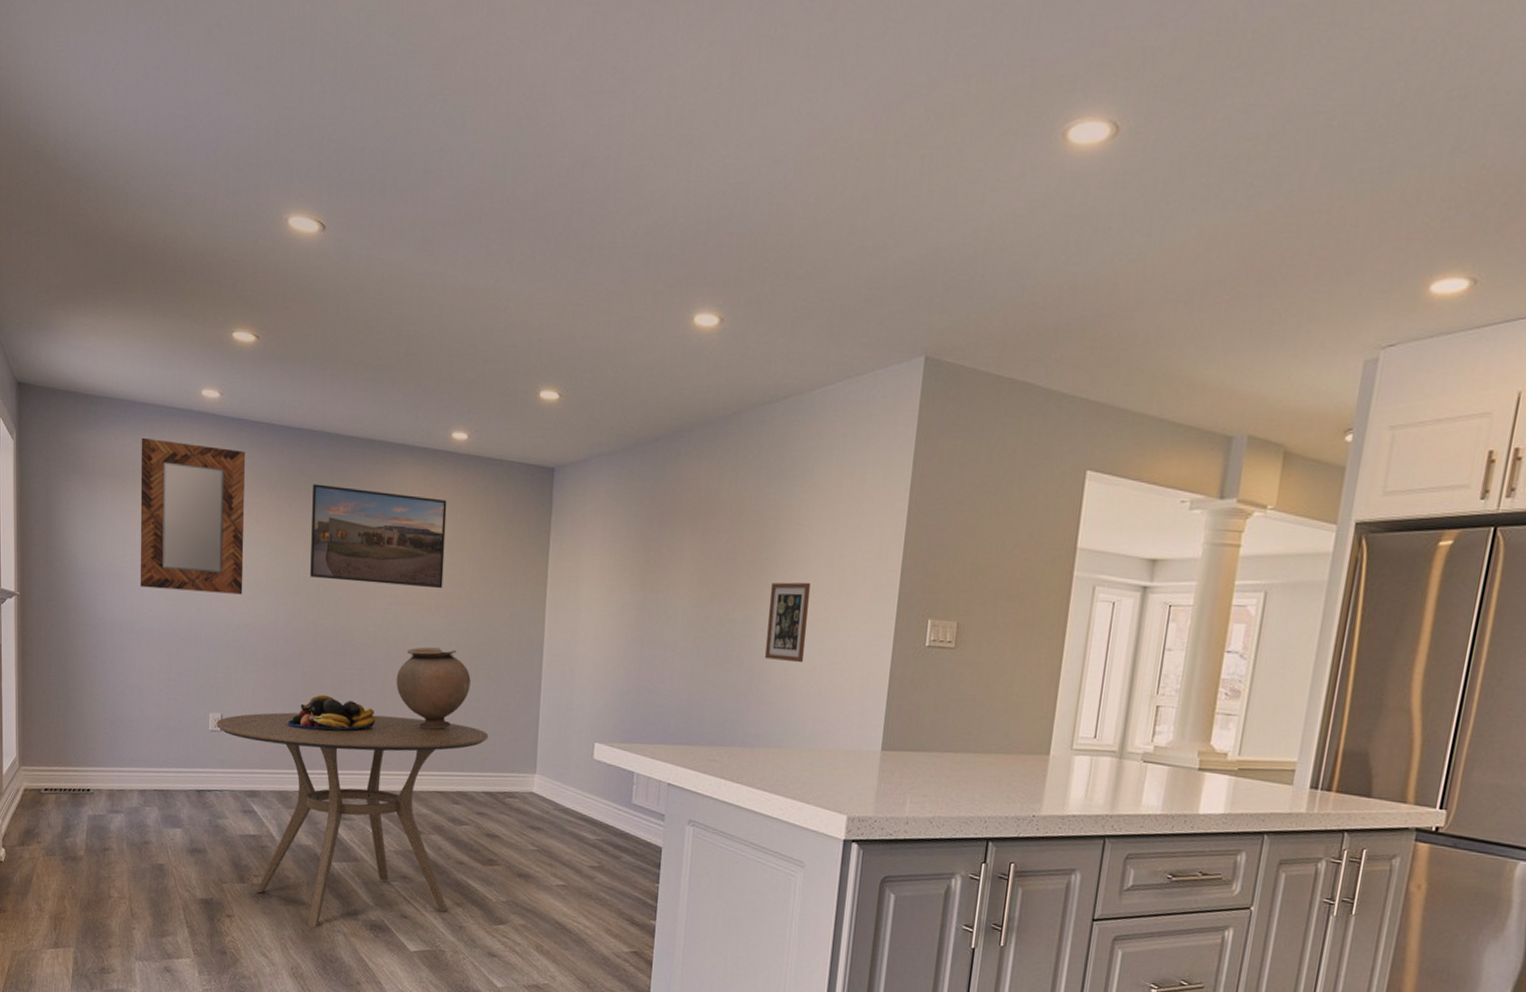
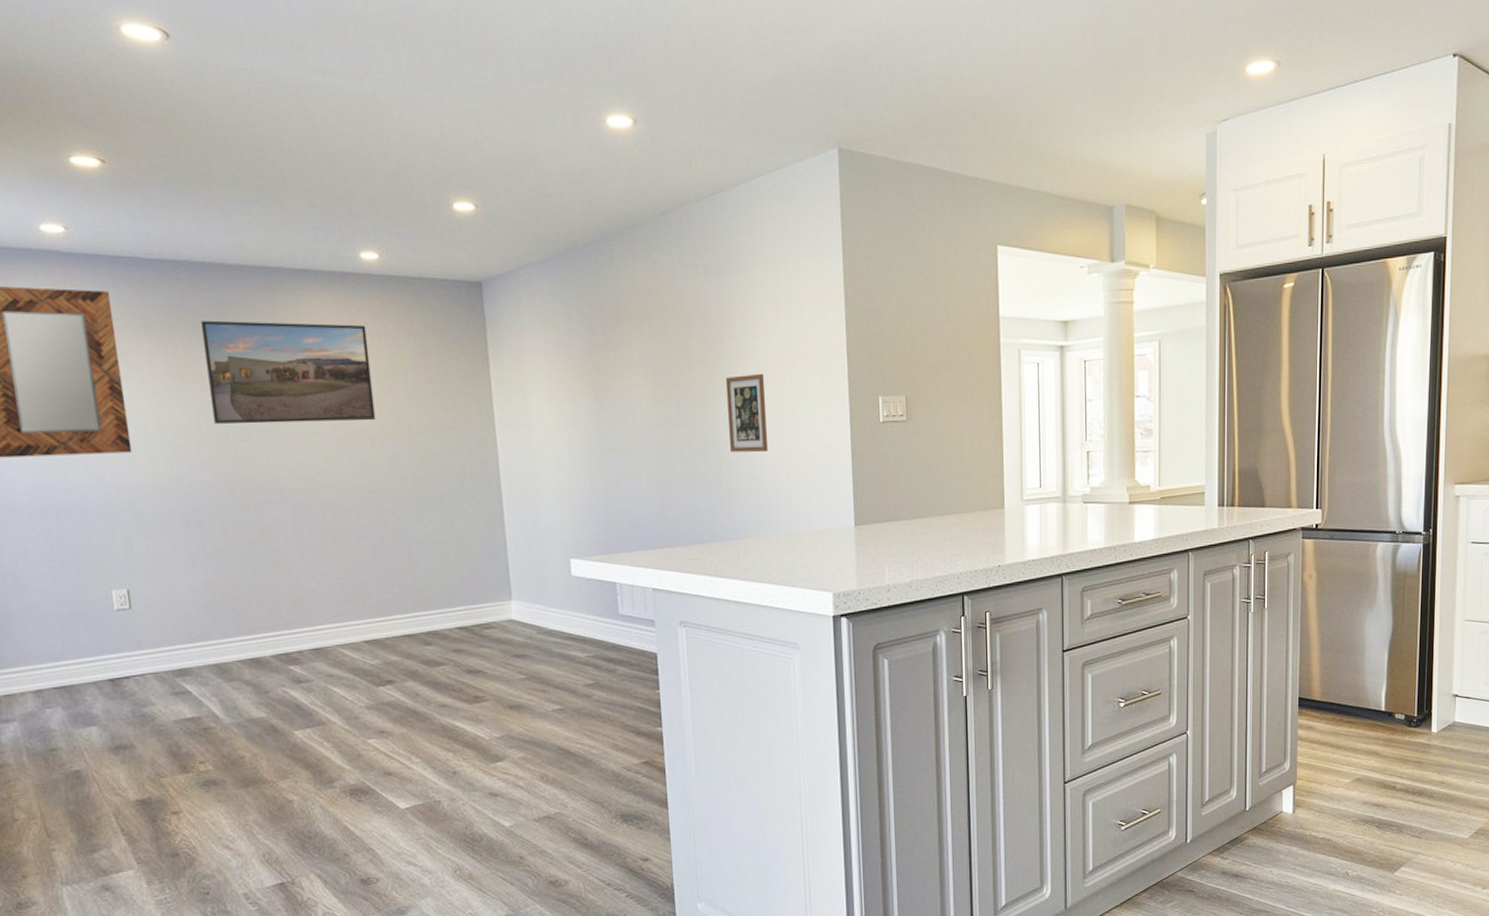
dining table: present [216,712,489,928] -> none [122,561,454,806]
fruit bowl: present [287,694,375,731] -> none [213,550,320,592]
vase: present [396,646,471,730] -> none [337,482,425,572]

